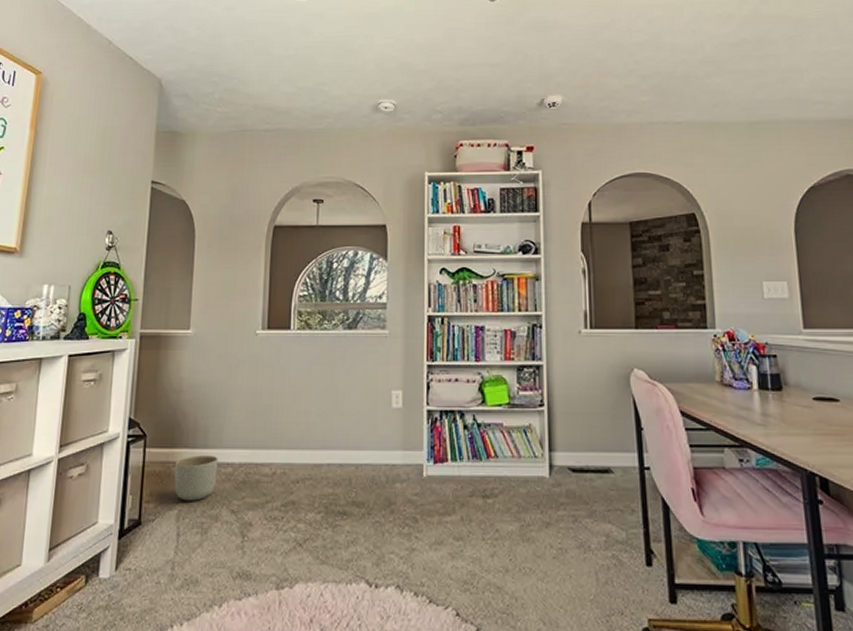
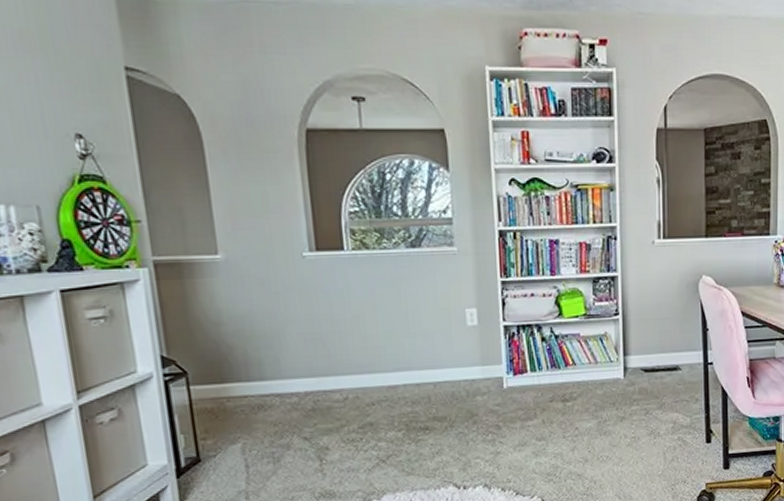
planter: present [174,455,218,501] -> none [229,387,282,434]

